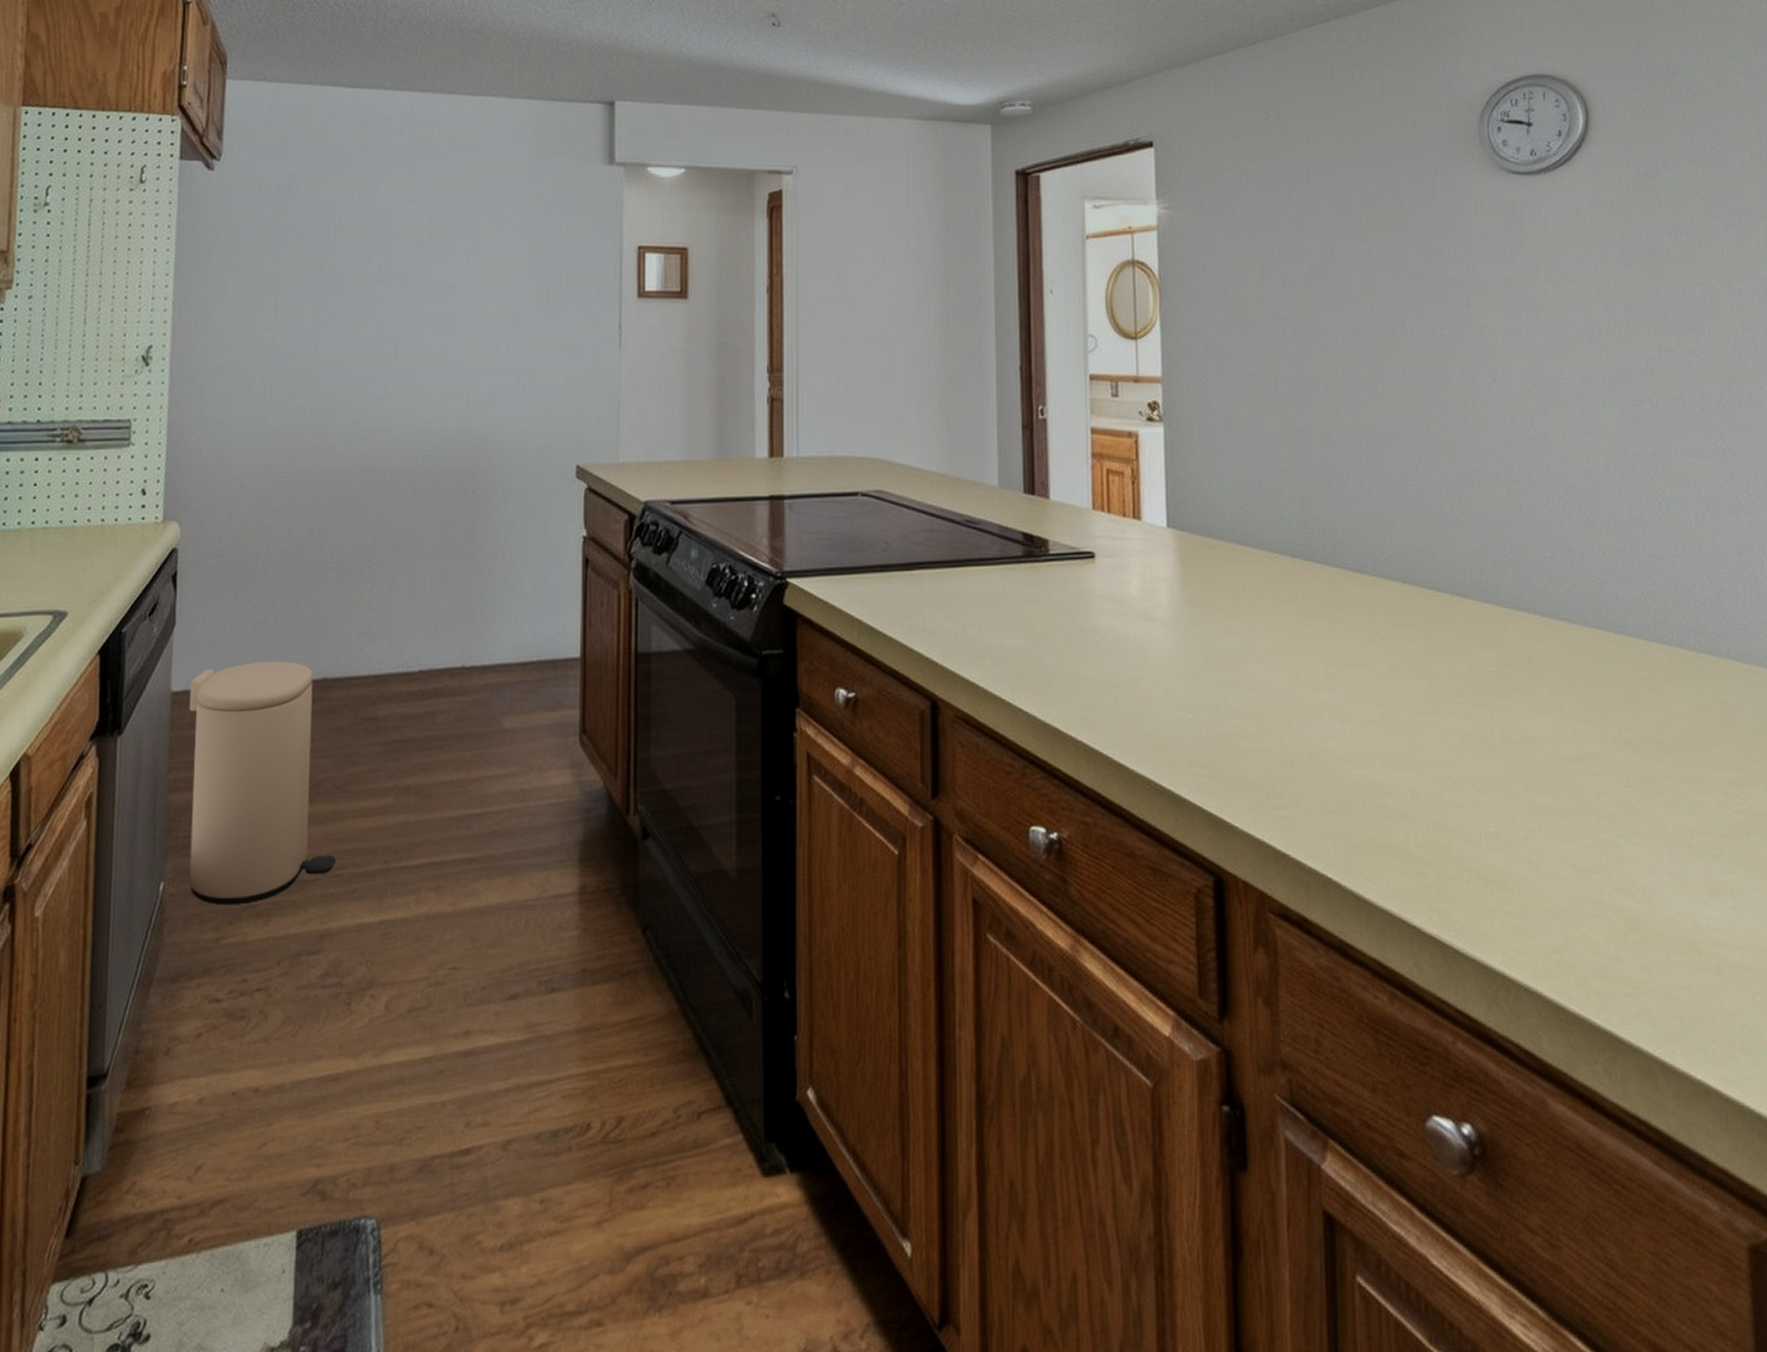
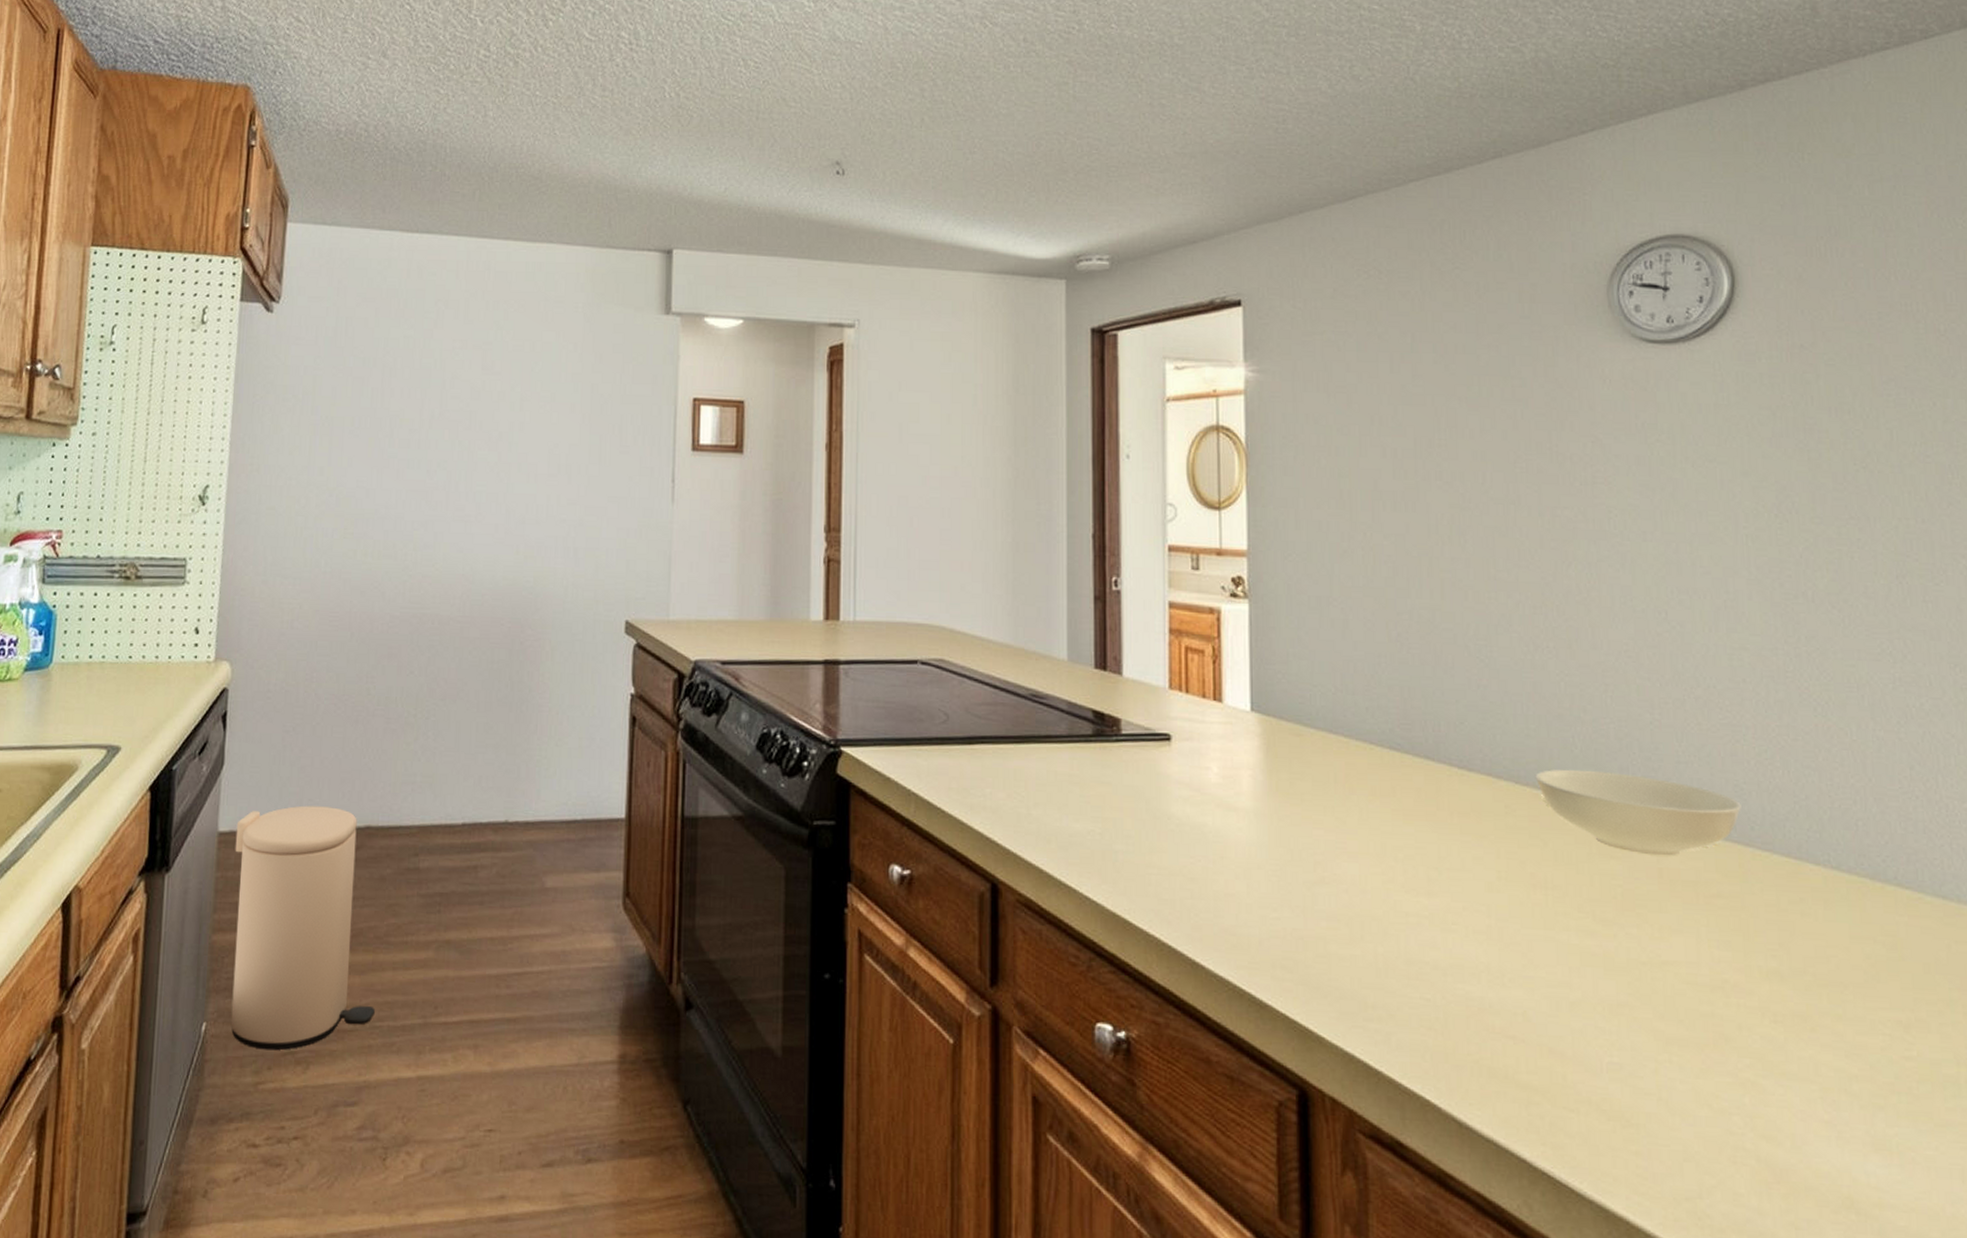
bowl: none [1420,568,1598,641] -> present [1535,769,1741,855]

